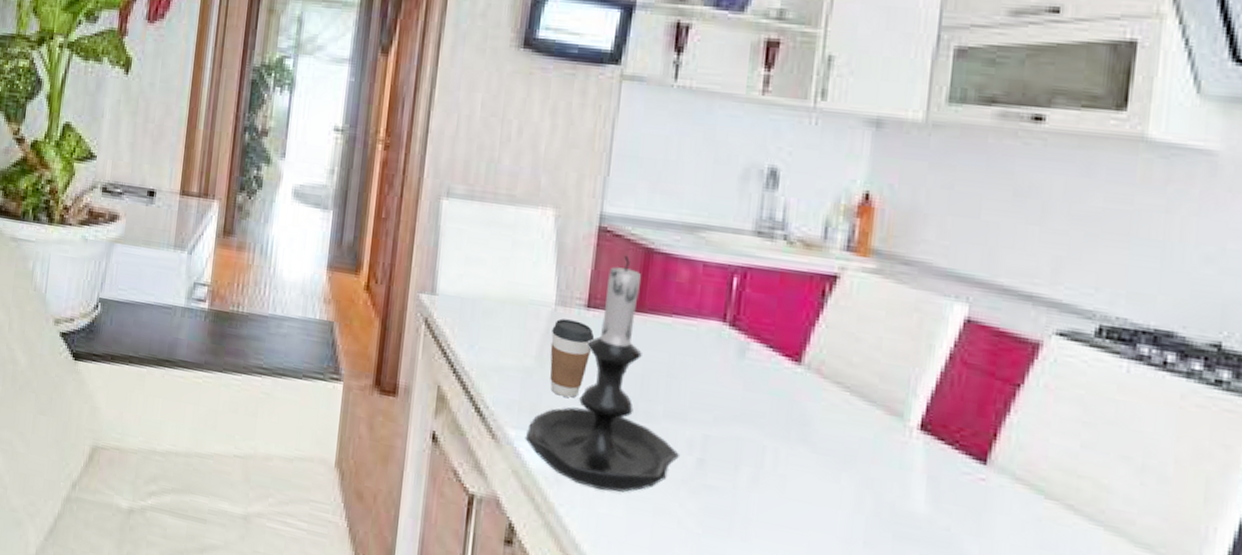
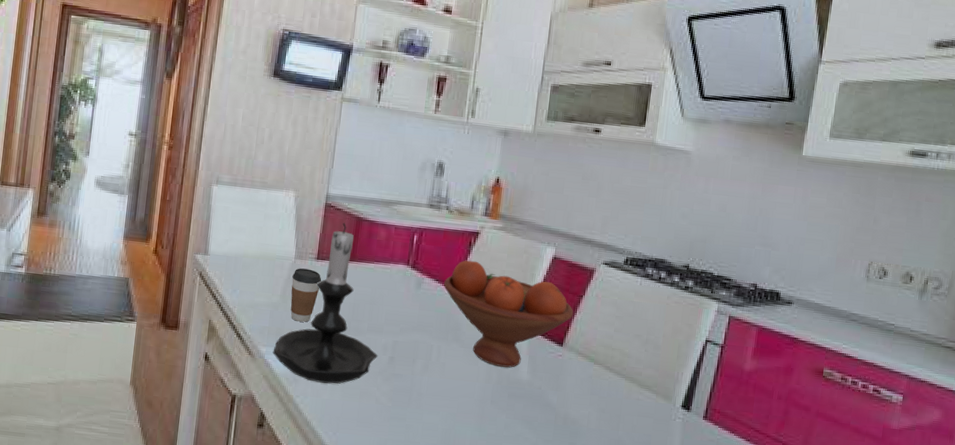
fruit bowl: none [782,317,1005,492] -> present [444,260,574,368]

